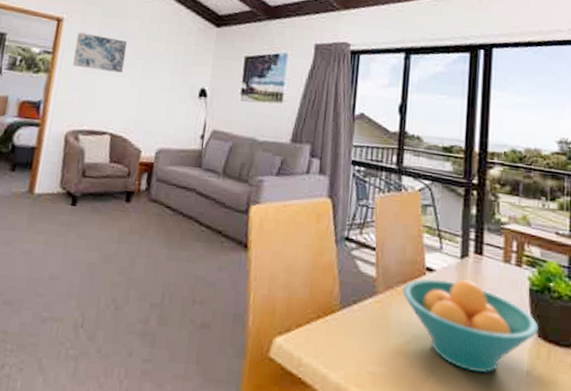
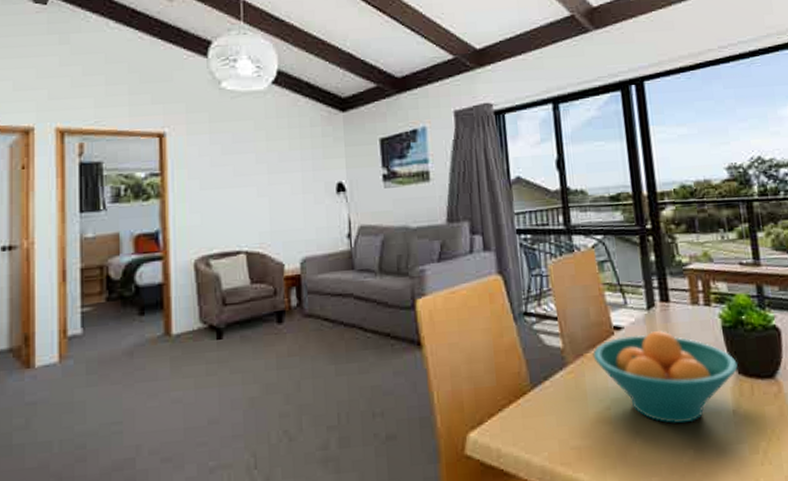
wall art: present [72,32,127,73] -> none [185,145,246,185]

